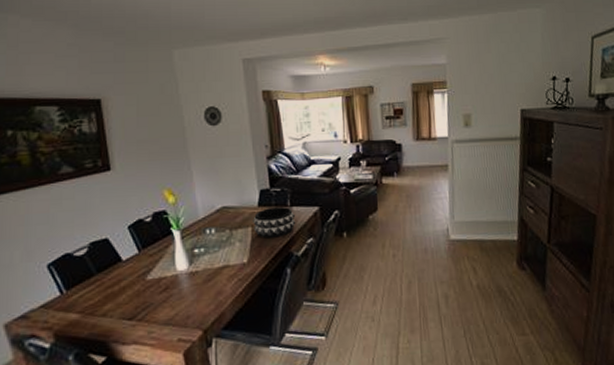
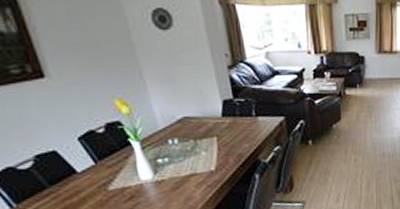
decorative bowl: present [253,207,296,239] -> none [217,117,262,147]

